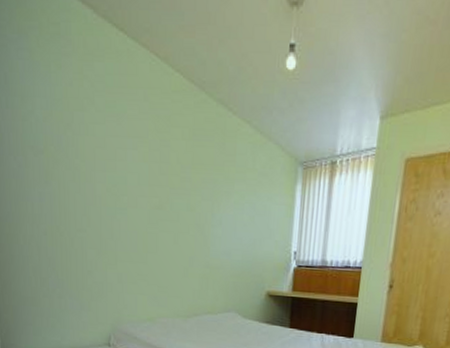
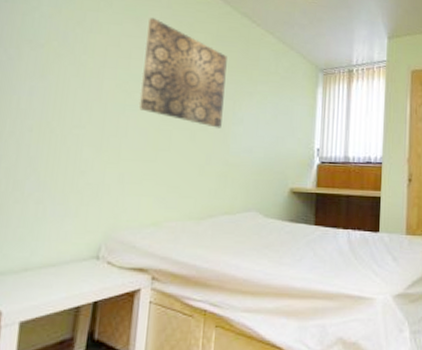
wall art: none [127,114,204,231] -> present [138,18,227,128]

